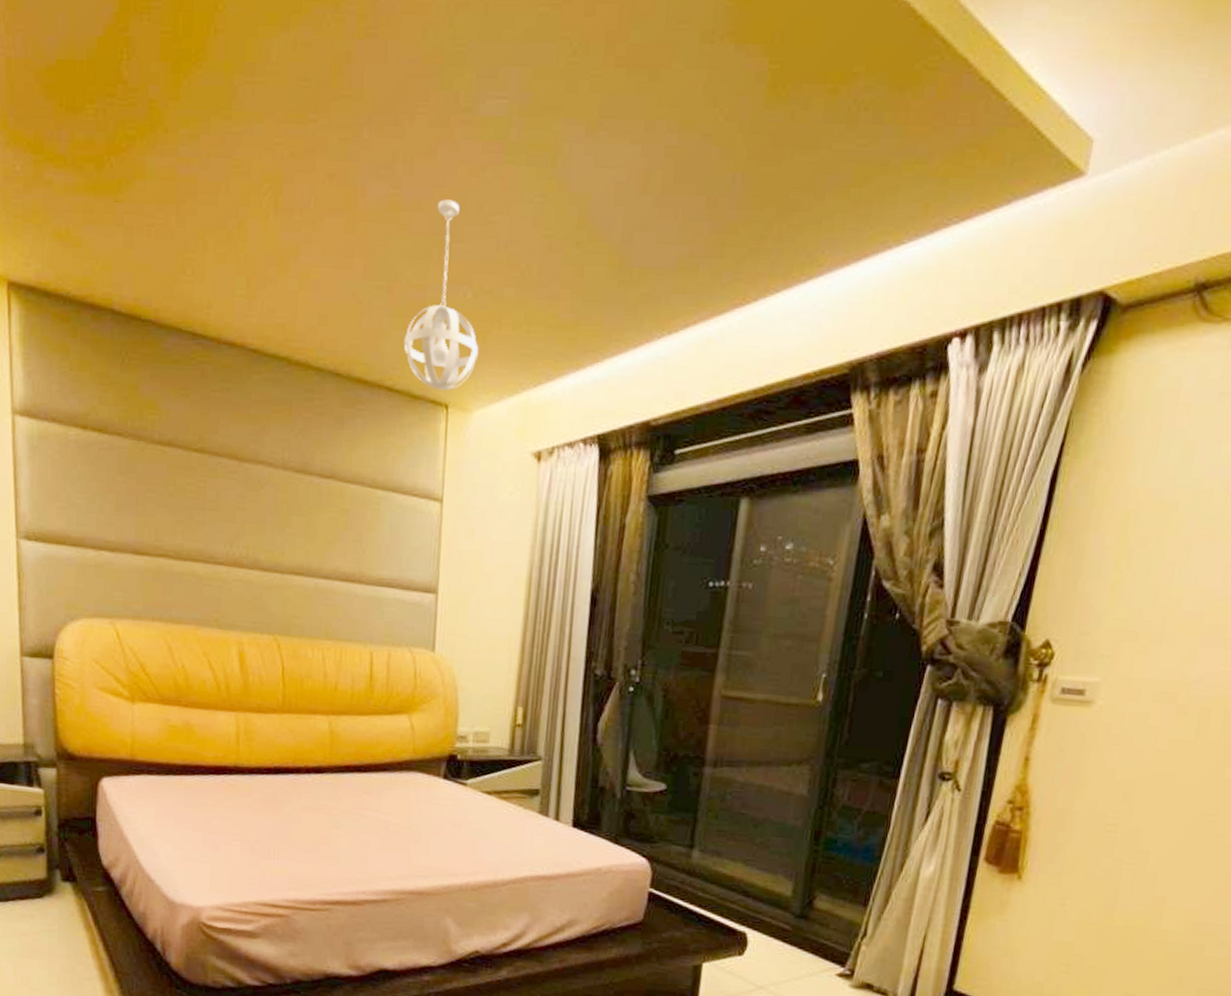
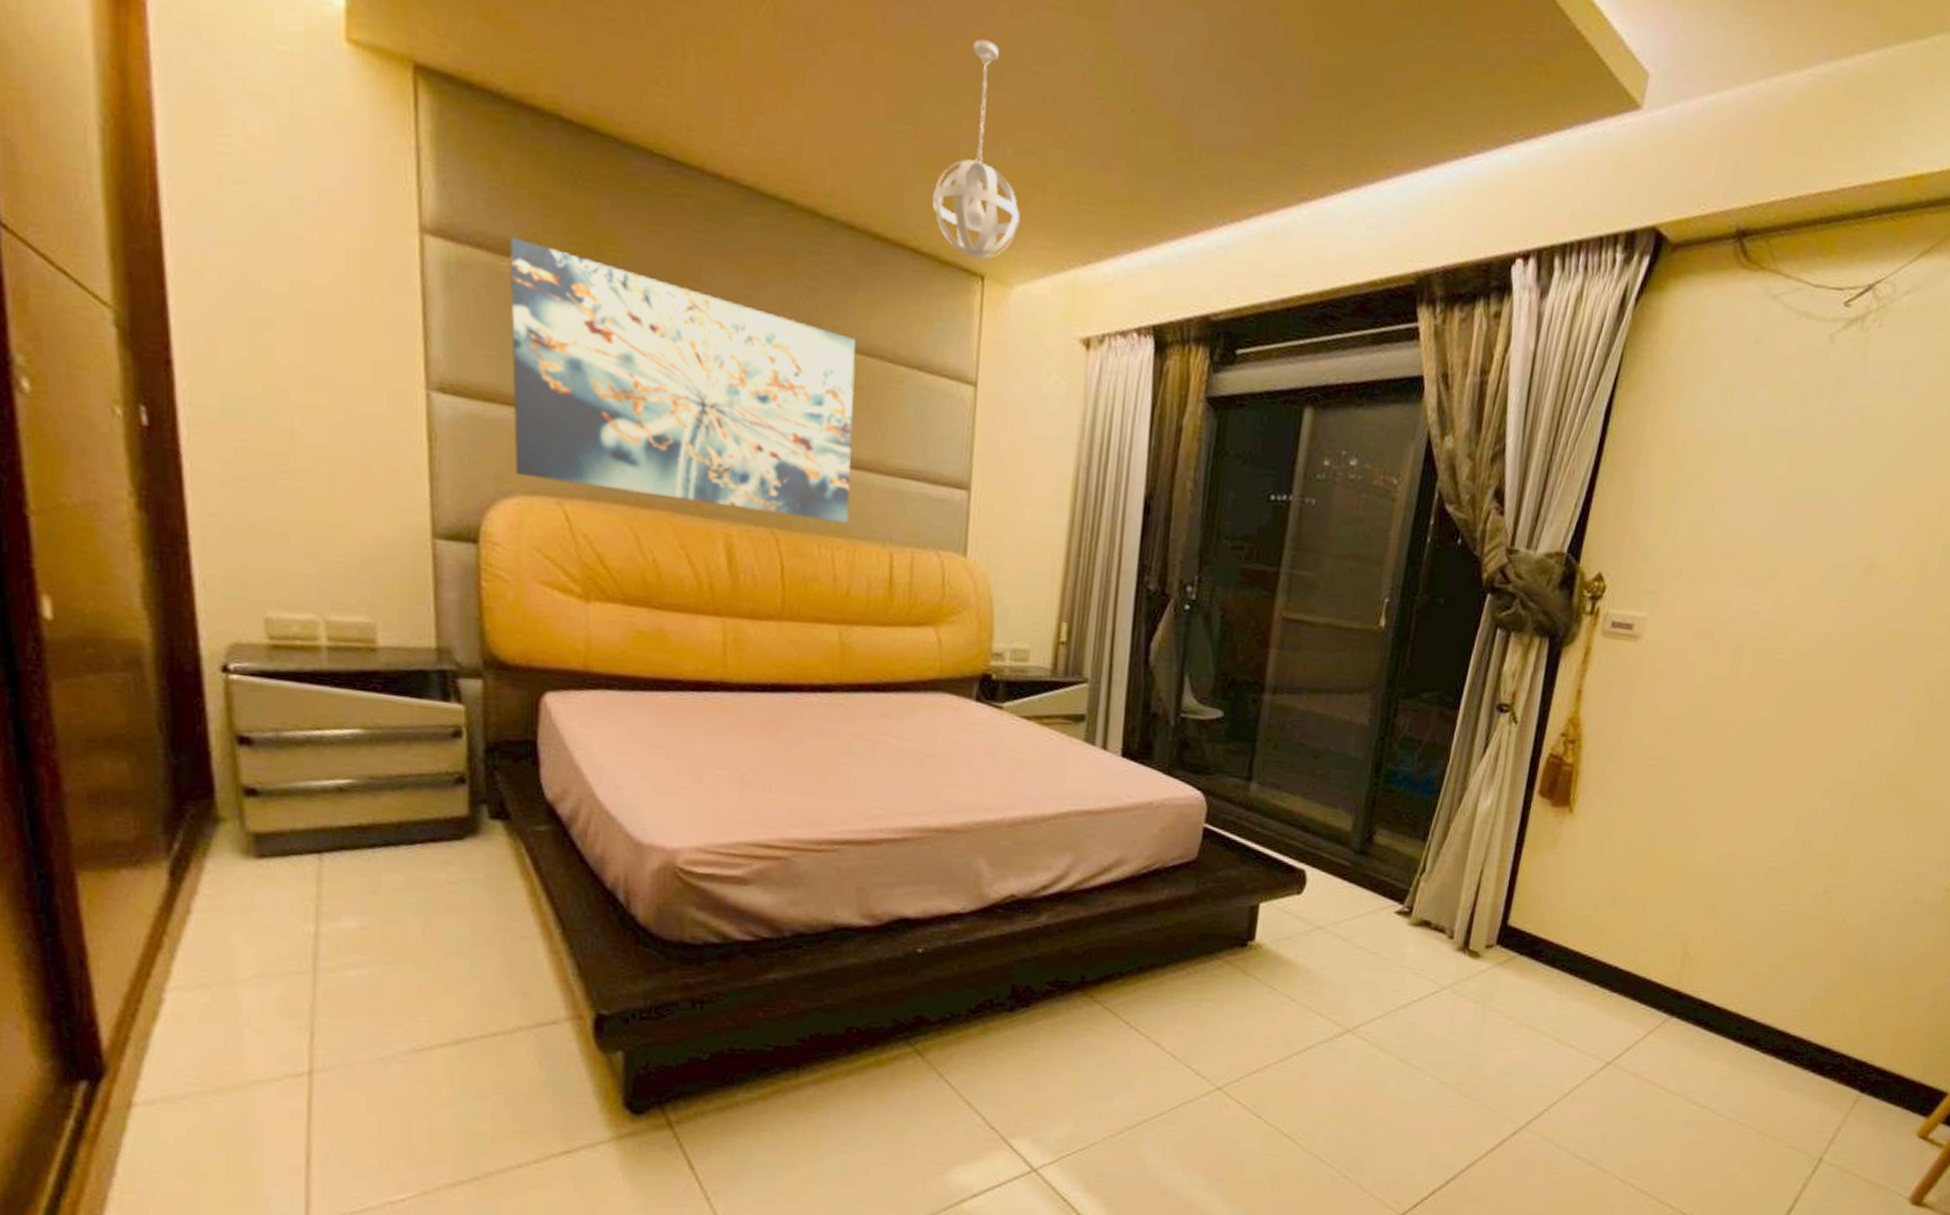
wall art: none [75,410,342,628] -> present [508,236,856,523]

